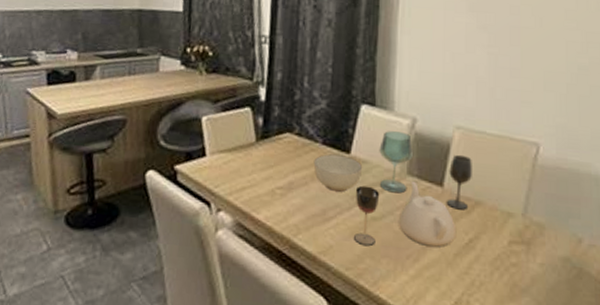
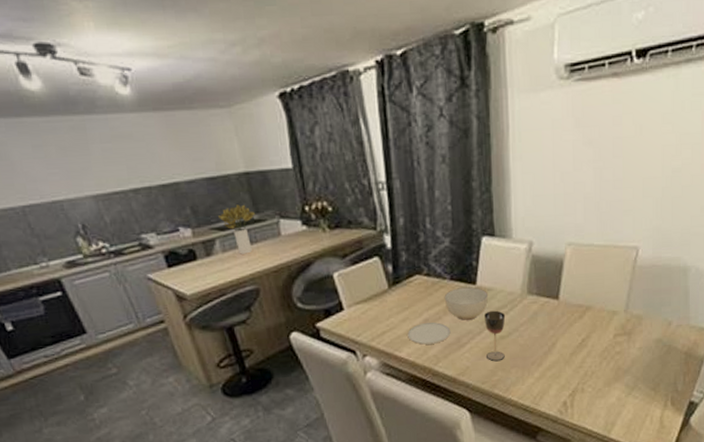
flower bouquet: none [105,37,139,84] -> present [218,204,255,255]
plate: none [268,185,317,212] -> present [407,322,451,345]
wine glass: present [379,131,414,194] -> none [501,256,532,312]
teapot: present [398,181,457,247] -> none [522,298,572,352]
wine glass: present [447,154,473,210] -> none [563,268,584,317]

